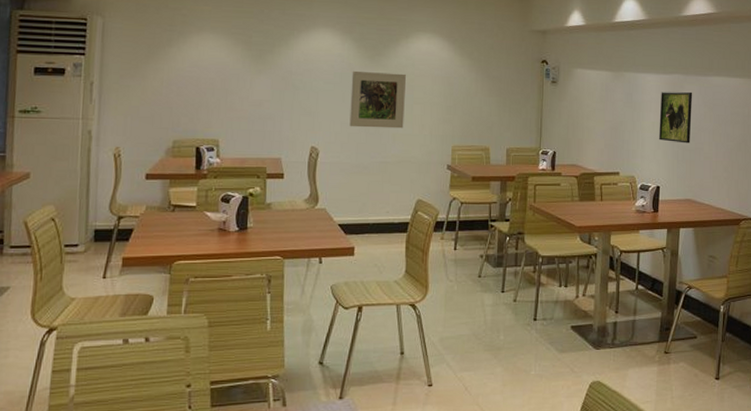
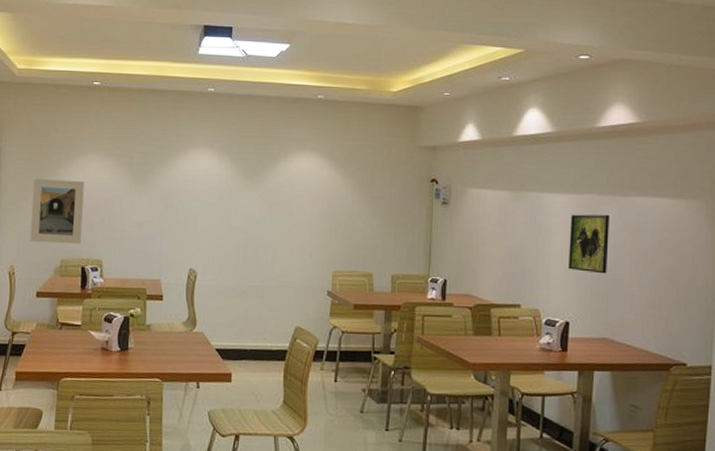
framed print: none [137,56,199,124] -> present [29,178,84,244]
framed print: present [349,70,406,129] -> none [227,191,285,252]

